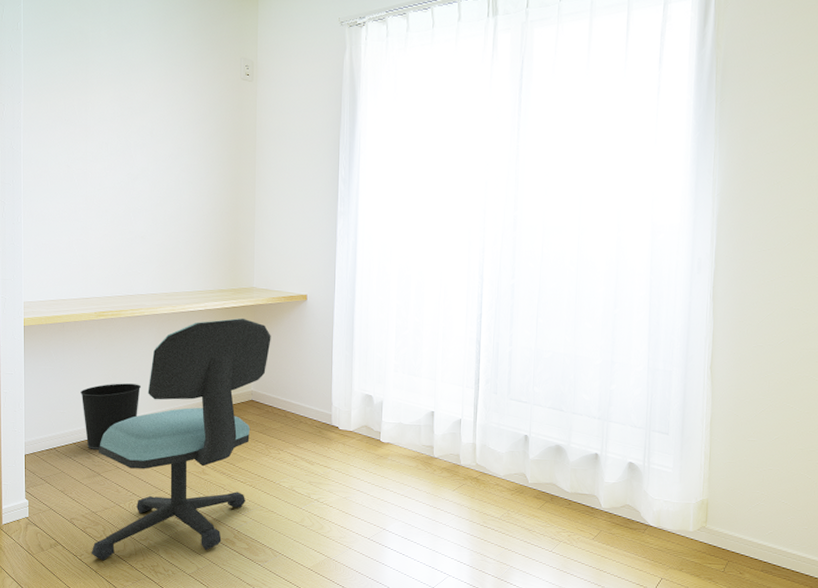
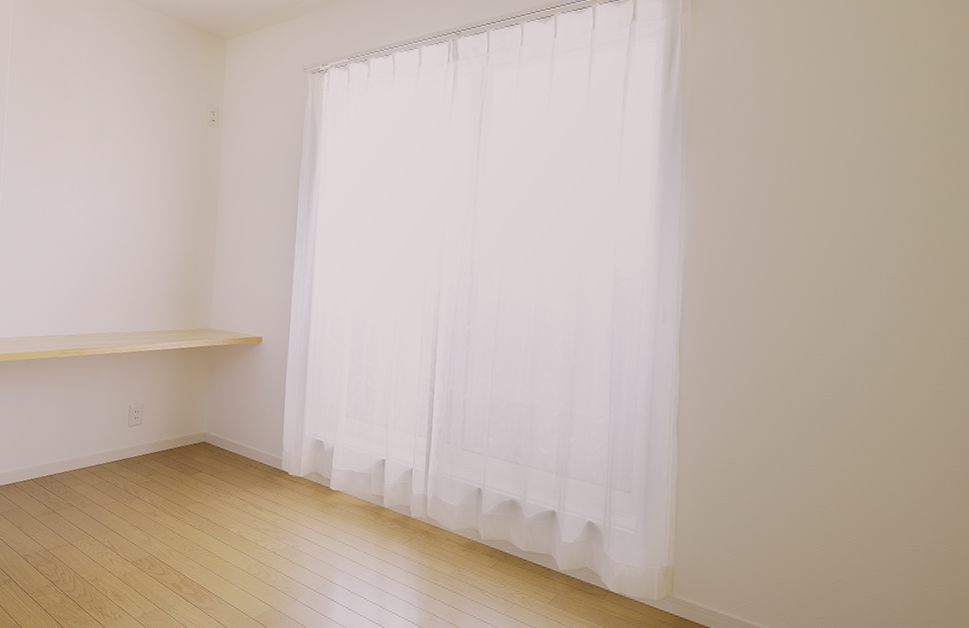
wastebasket: present [80,383,142,450] -> none [41,420,99,487]
office chair: present [91,318,271,561] -> none [42,358,226,600]

